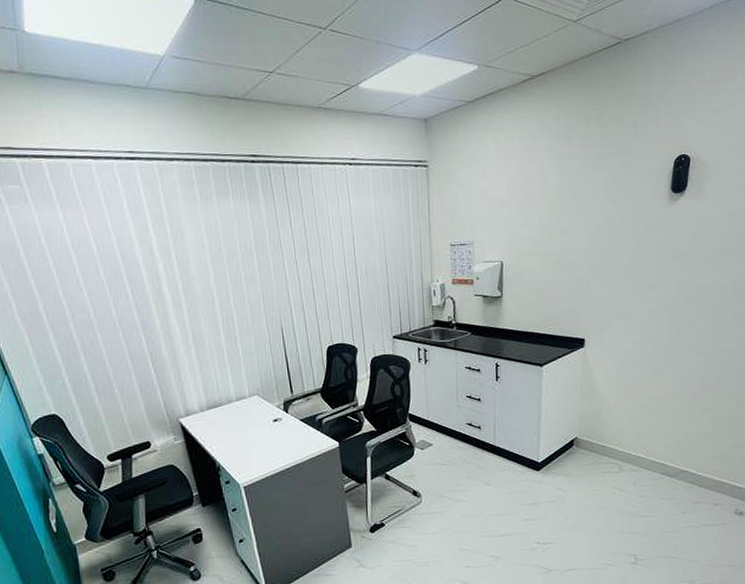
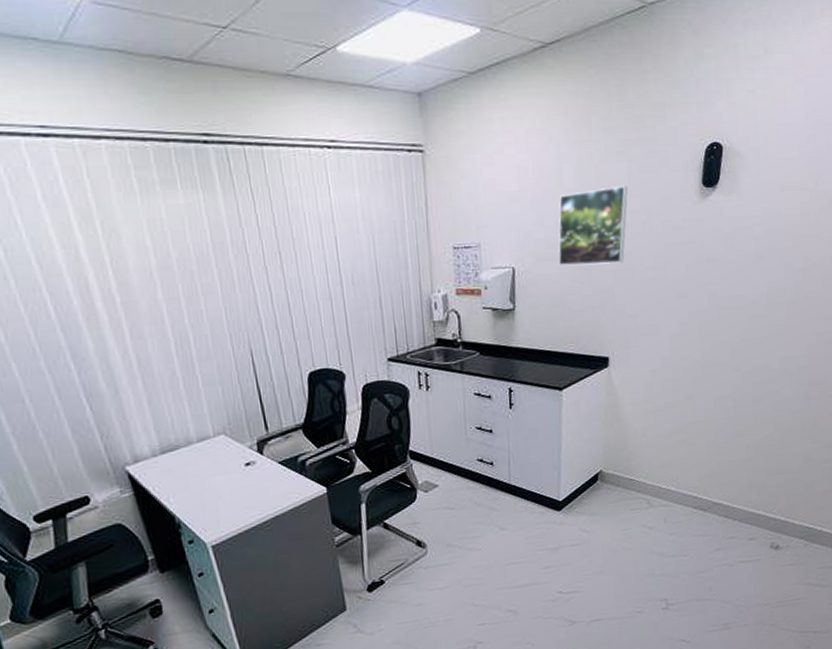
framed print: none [541,192,604,260] -> present [558,185,629,266]

